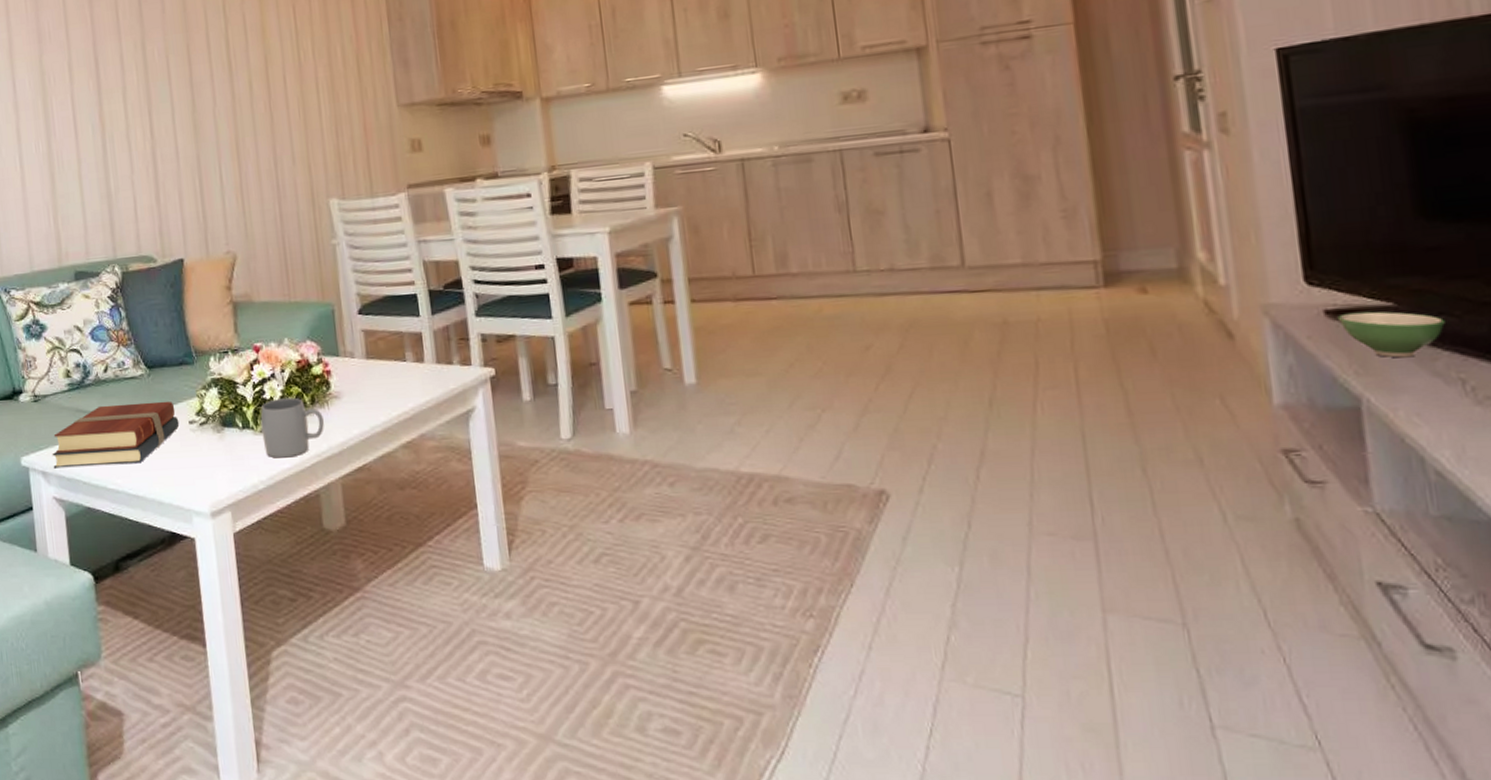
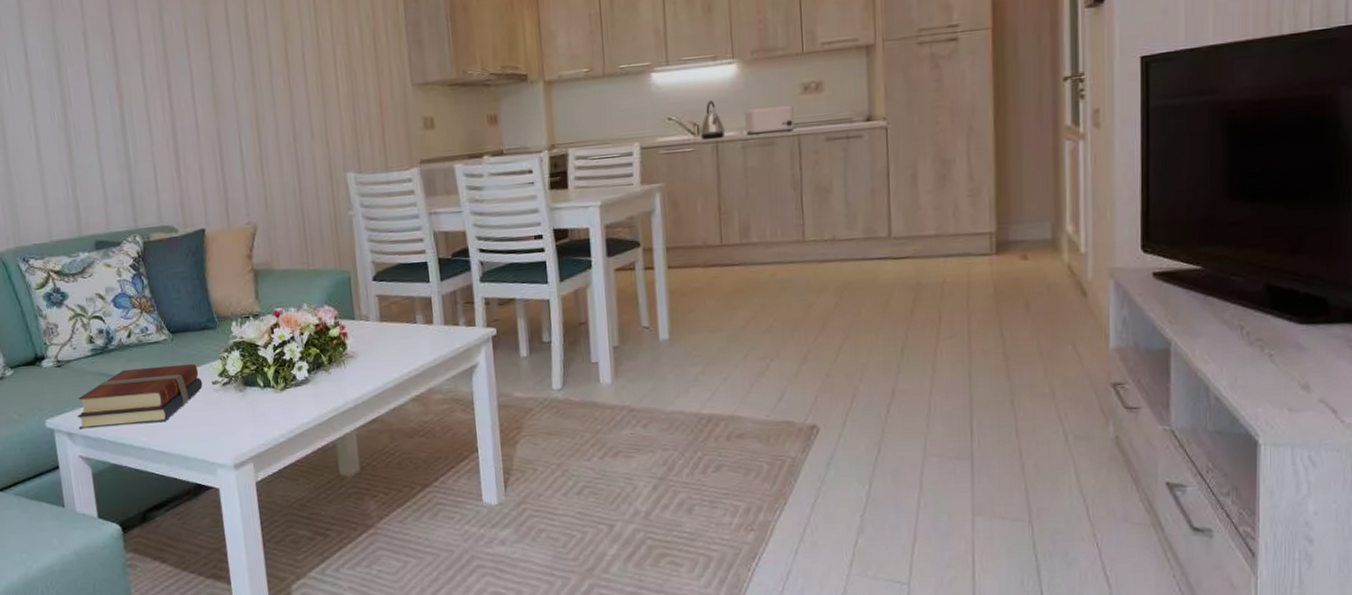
mug: present [260,397,324,458] -> none [280,358,341,414]
kettle: none [720,114,752,158] -> present [699,100,726,141]
toaster: none [773,117,835,153] -> present [744,105,795,136]
bowl: present [1337,311,1447,358] -> none [1161,273,1236,310]

